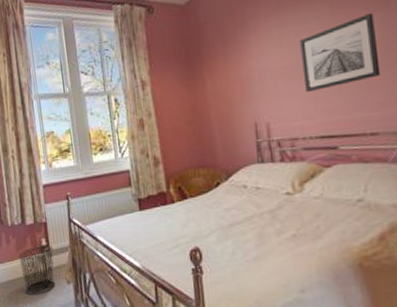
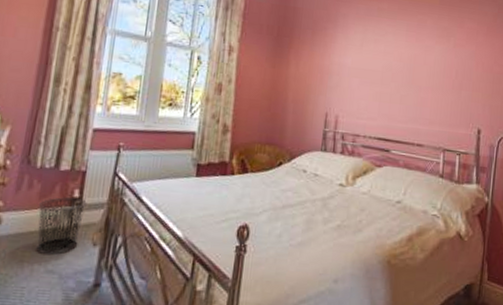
wall art: present [299,12,381,93] -> none [374,42,437,97]

